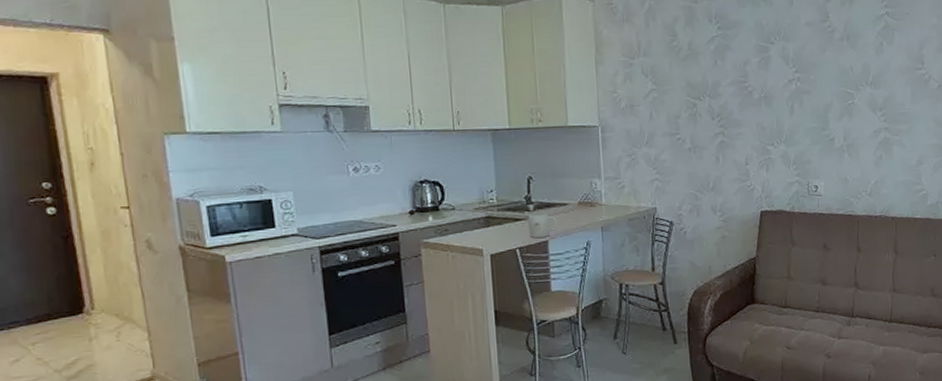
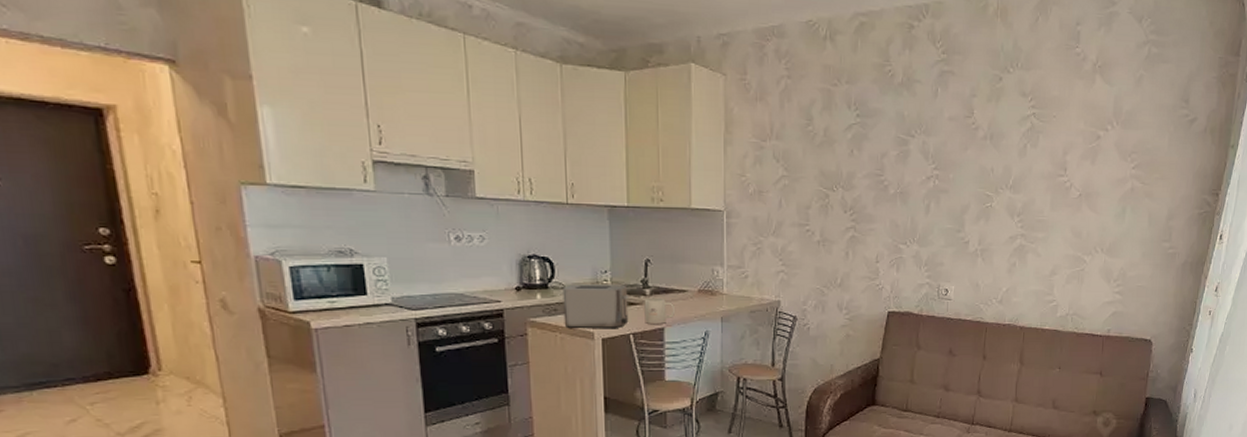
toaster: none [452,202,515,248] -> present [562,284,629,329]

